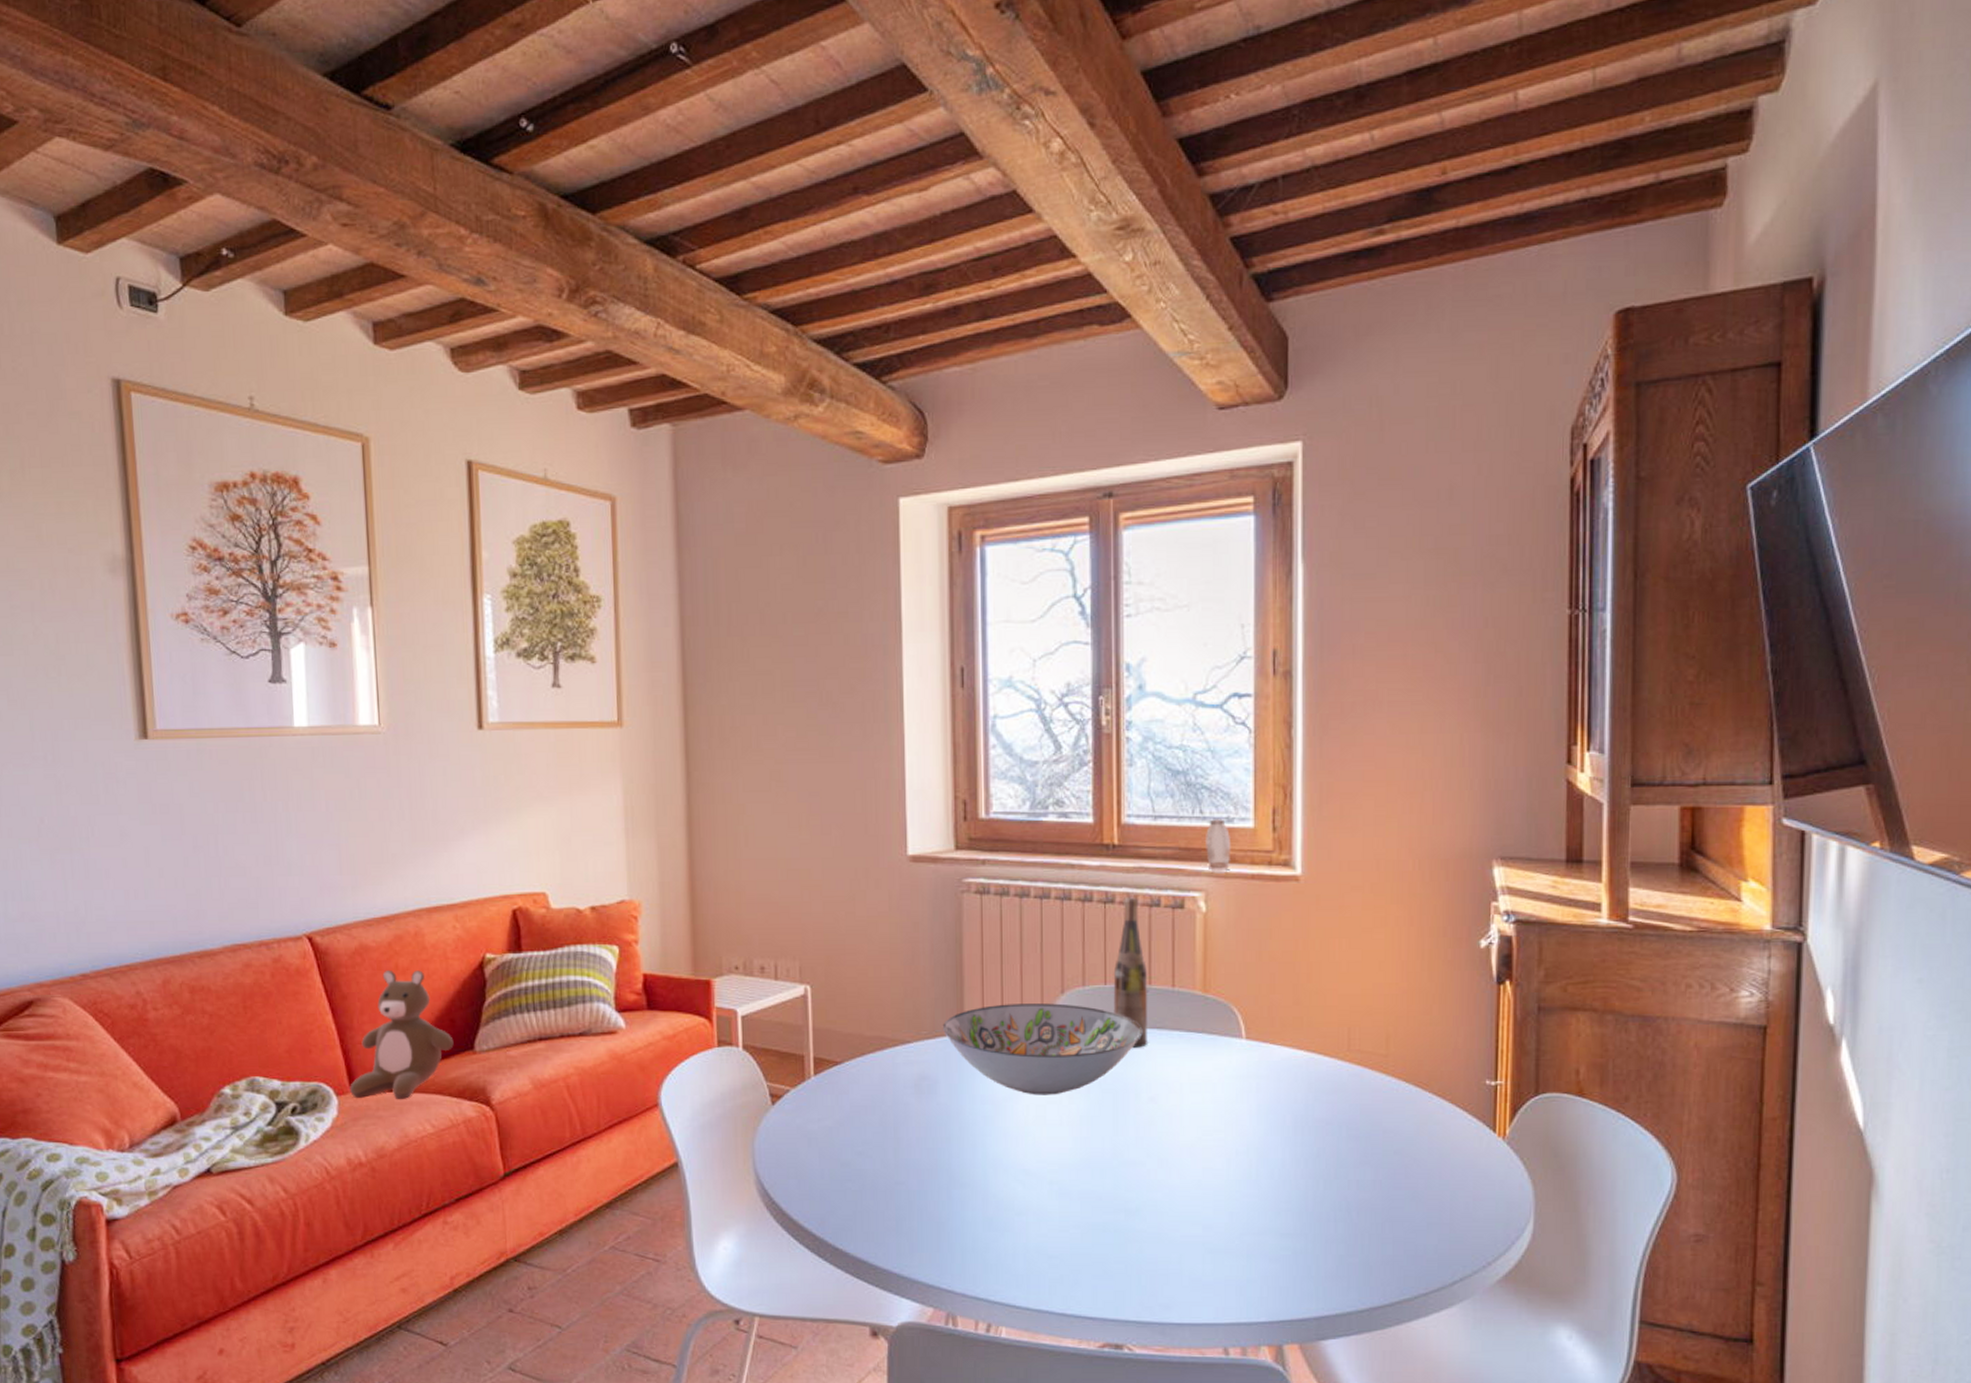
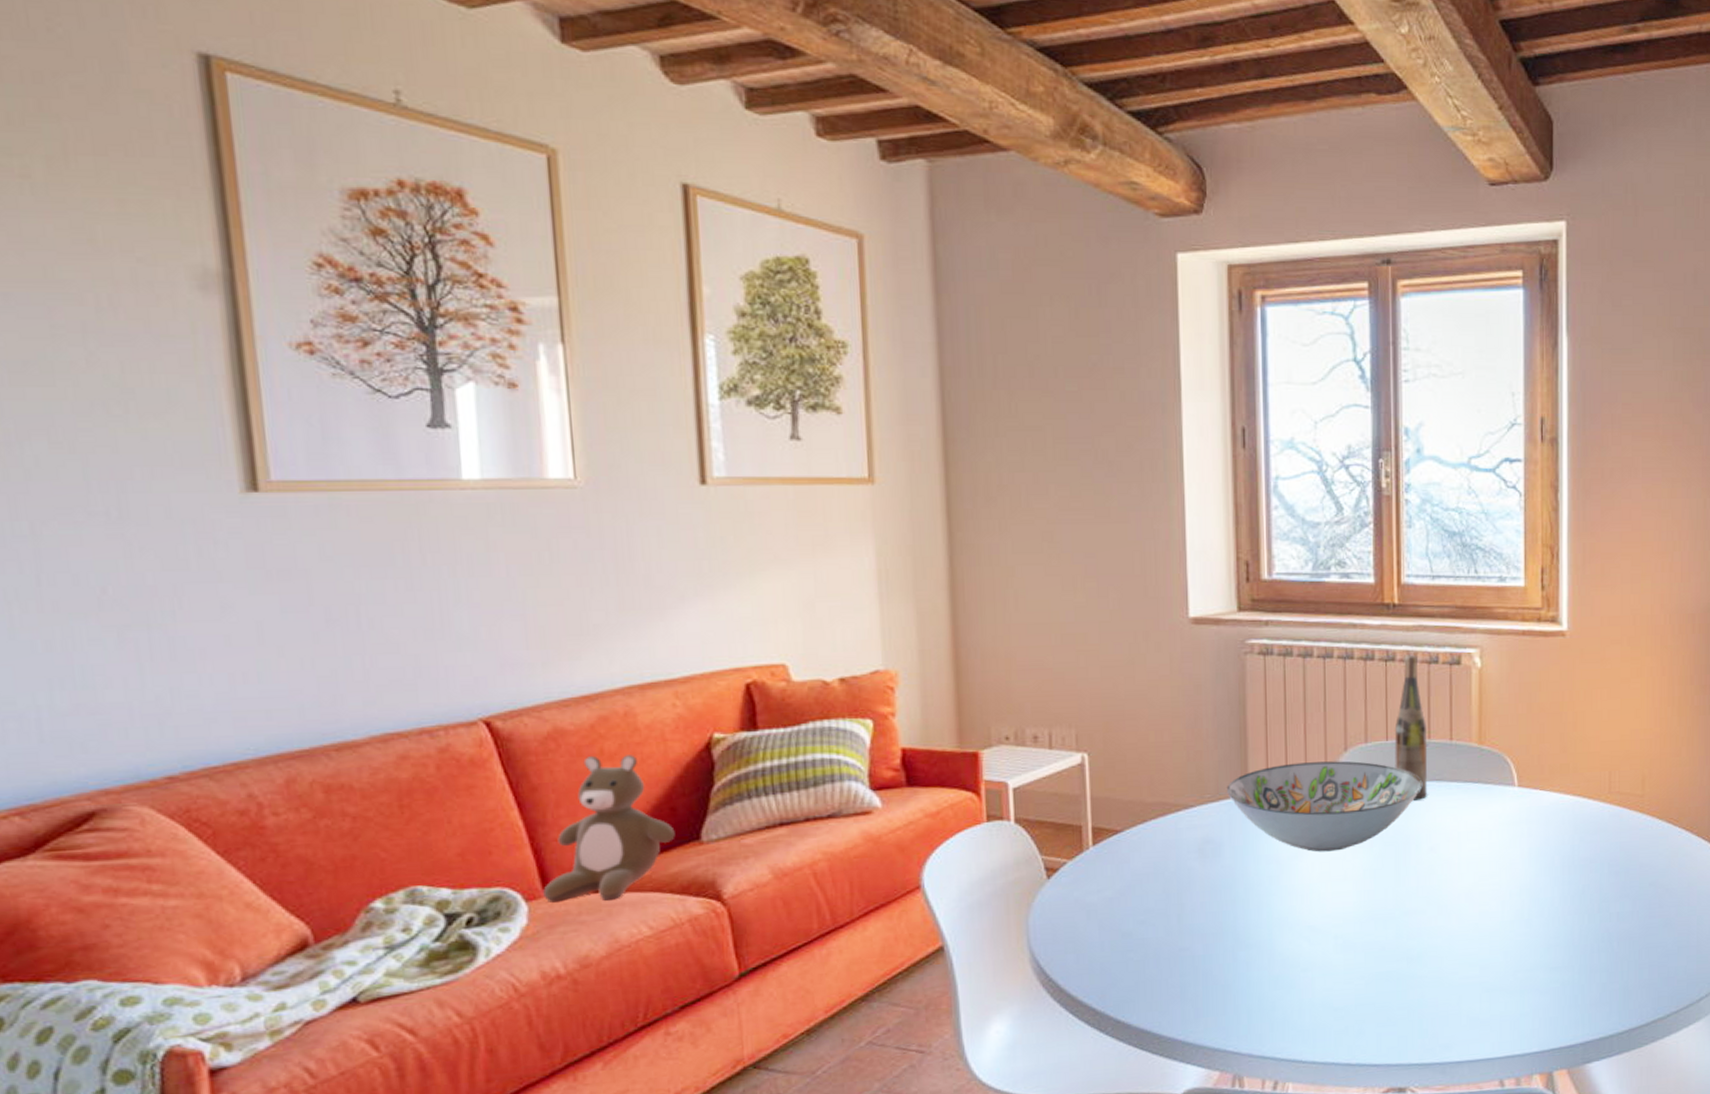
vase: present [1204,819,1231,874] -> none [1479,578,1504,630]

